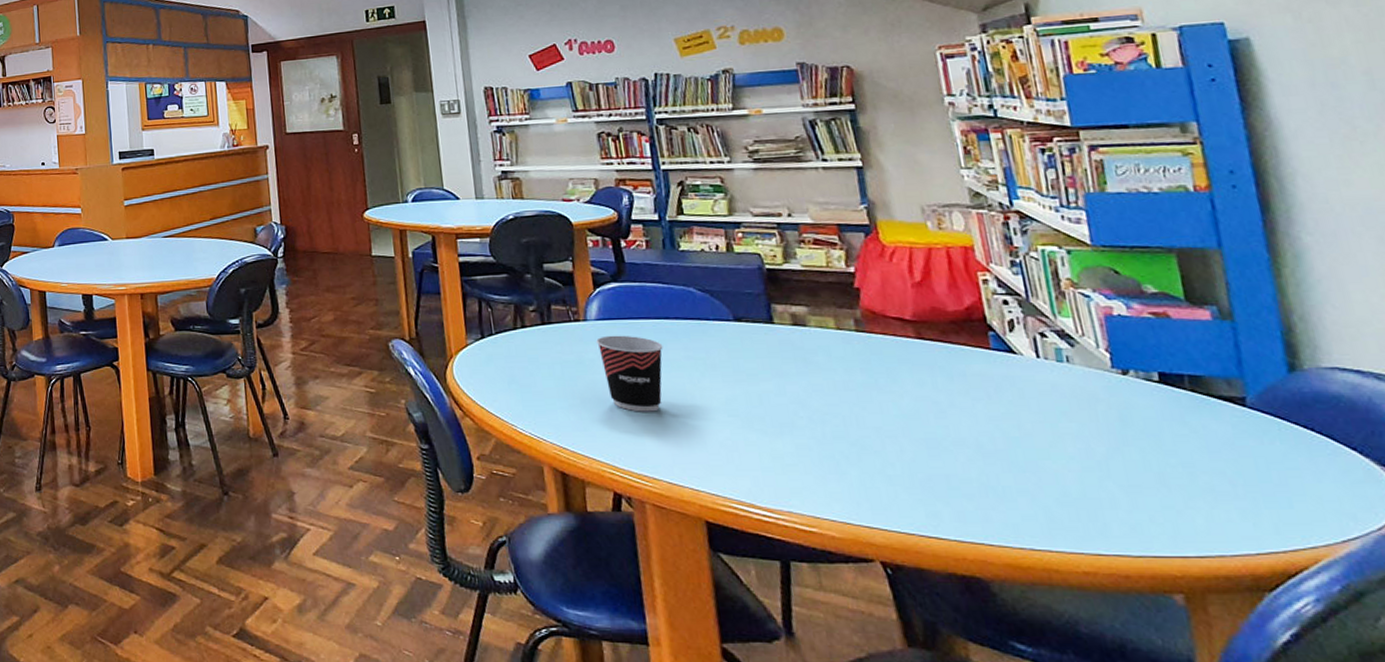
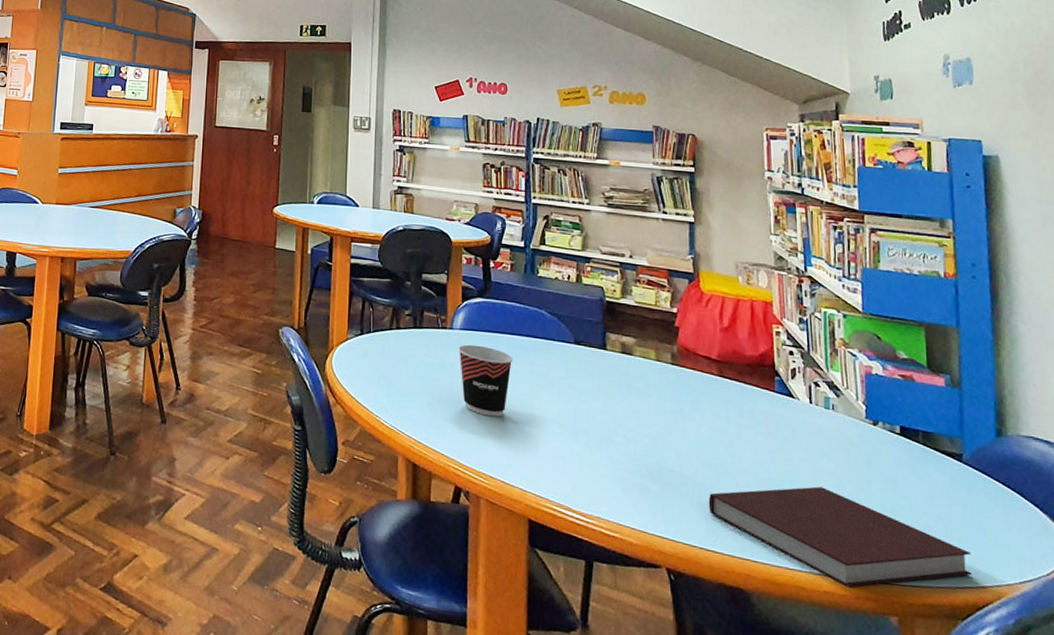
notebook: none [922,452,1276,566] -> present [708,486,972,588]

